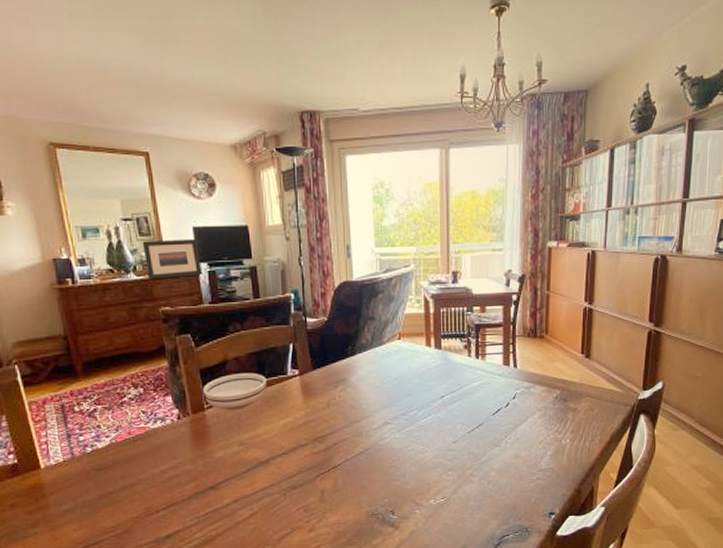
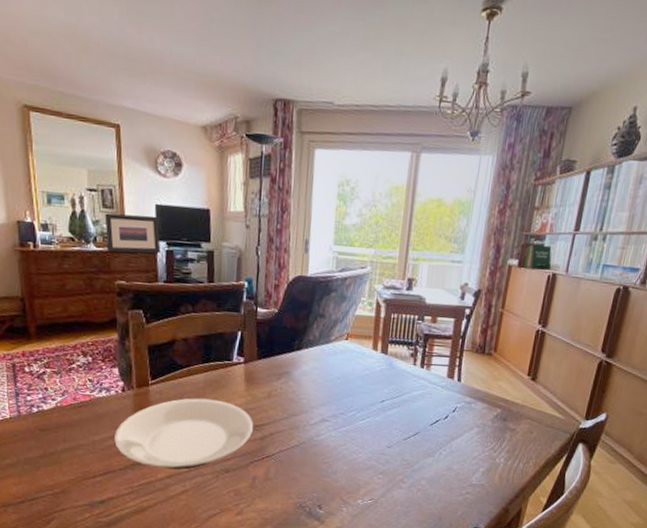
plate: none [174,416,317,494] -> present [114,398,254,470]
bowl: present [202,373,267,410] -> none [148,354,212,390]
books: none [557,223,589,250] -> present [517,242,552,270]

